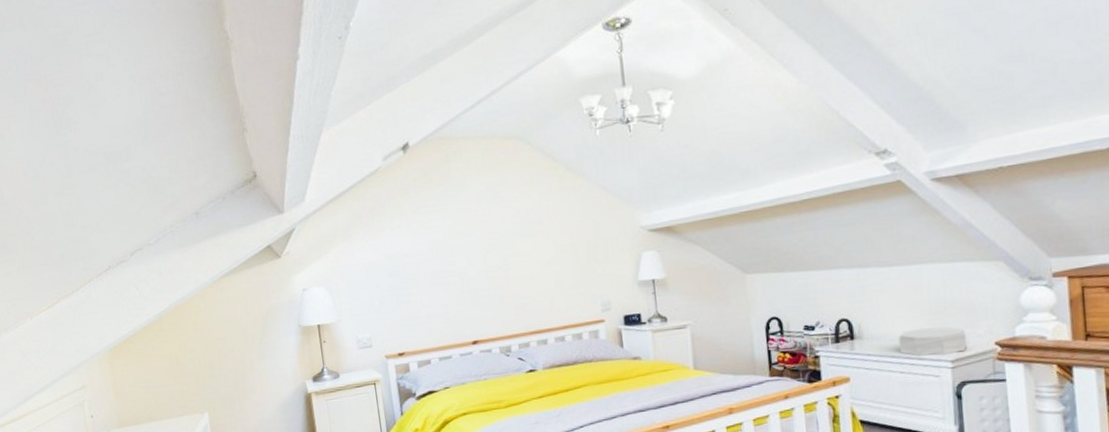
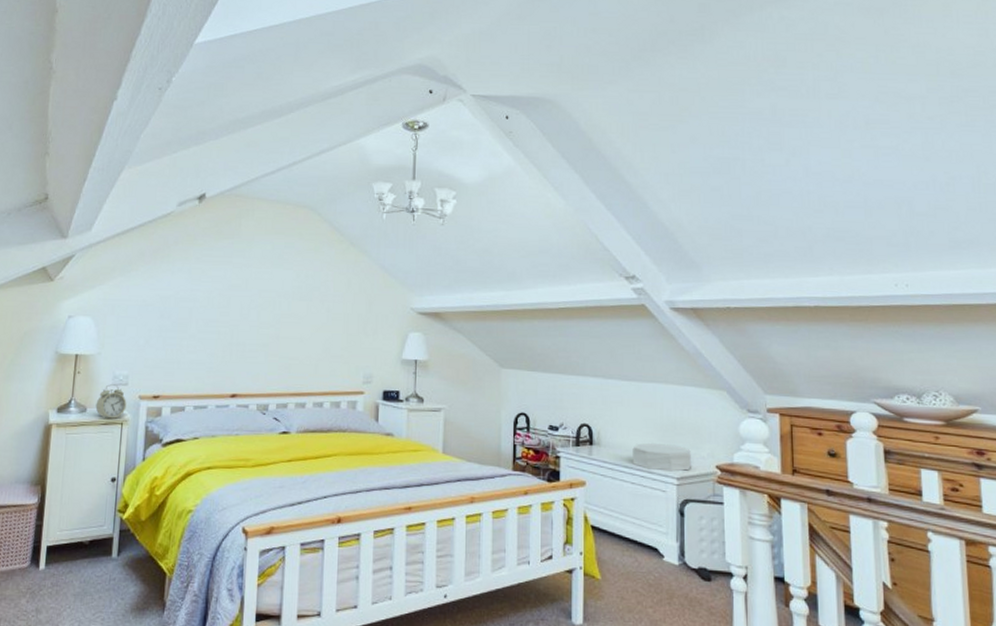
alarm clock: none [346,348,376,383] -> present [95,384,127,420]

